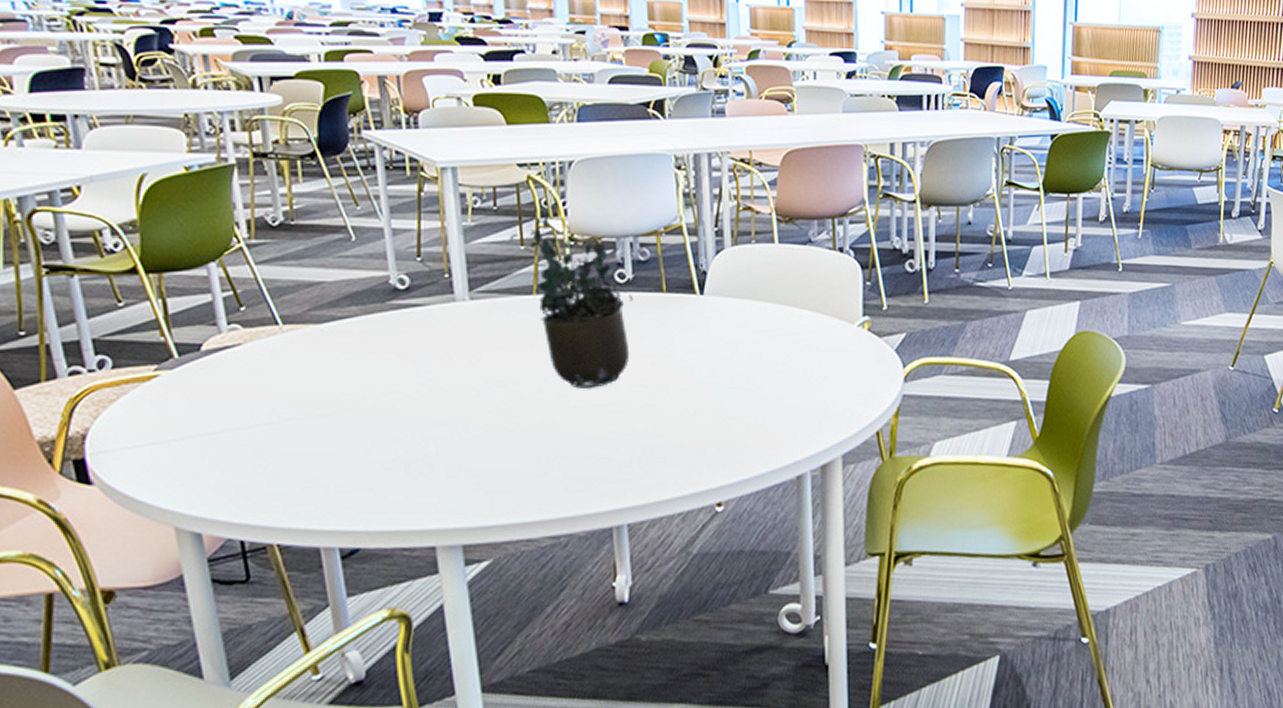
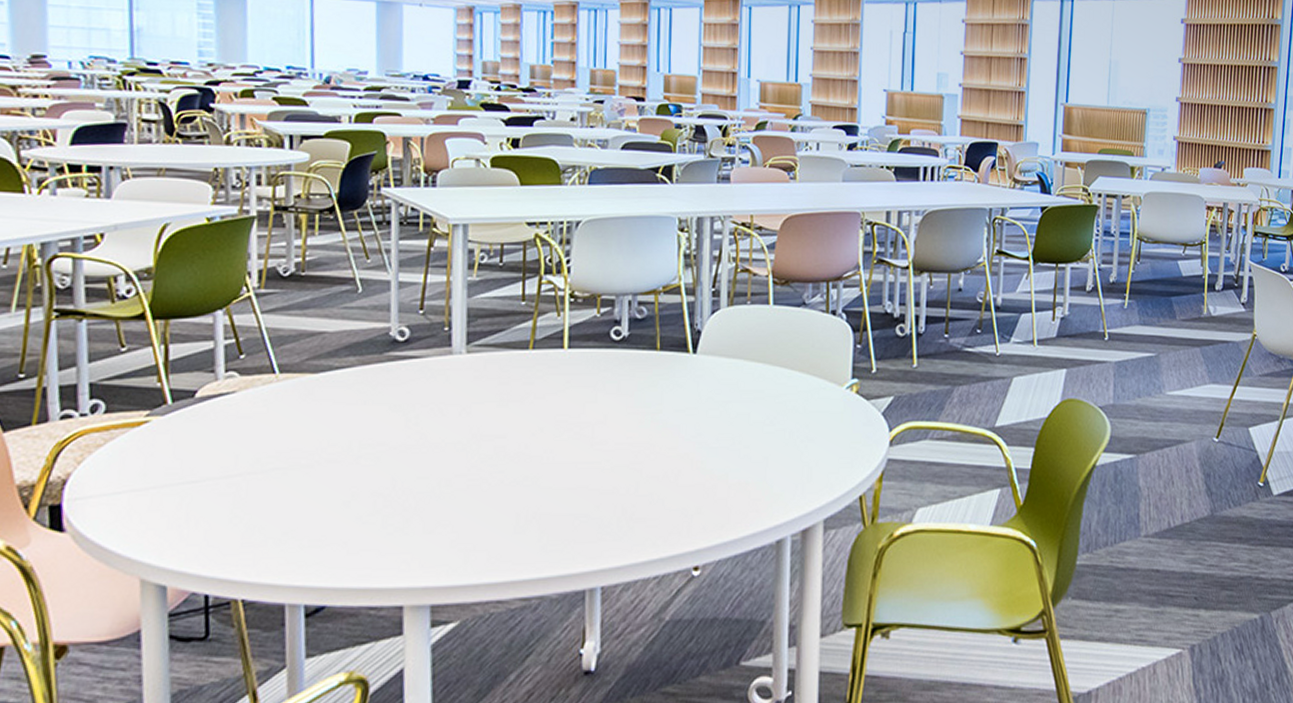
potted plant: present [509,212,634,390] -> none [511,269,627,446]

